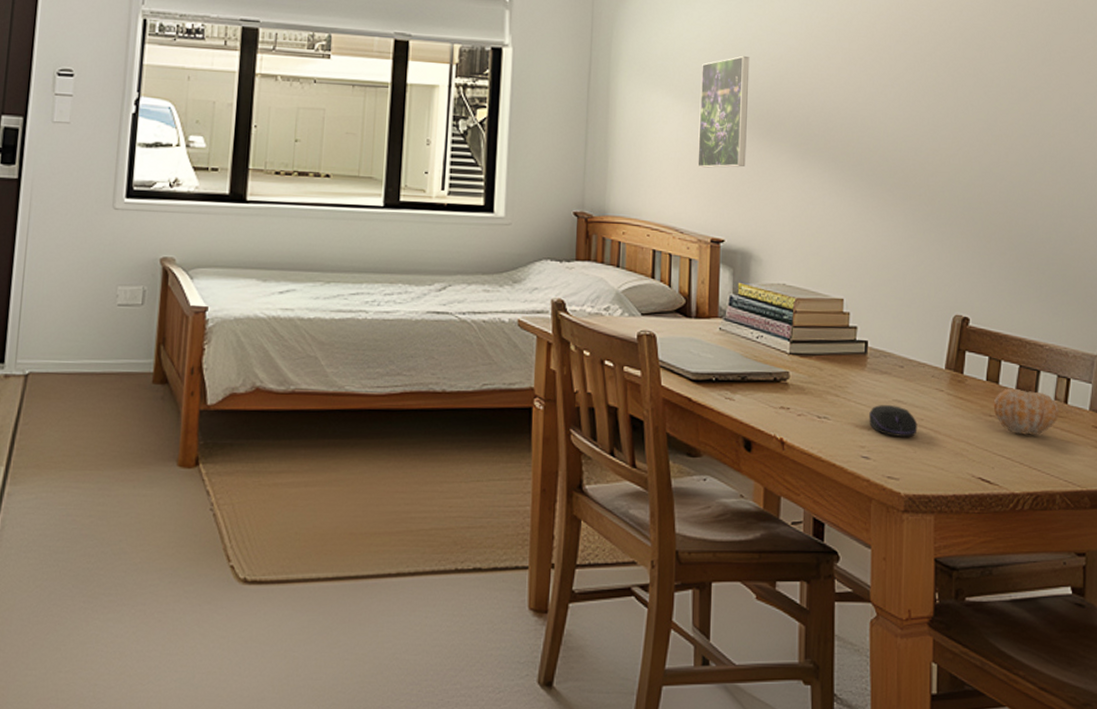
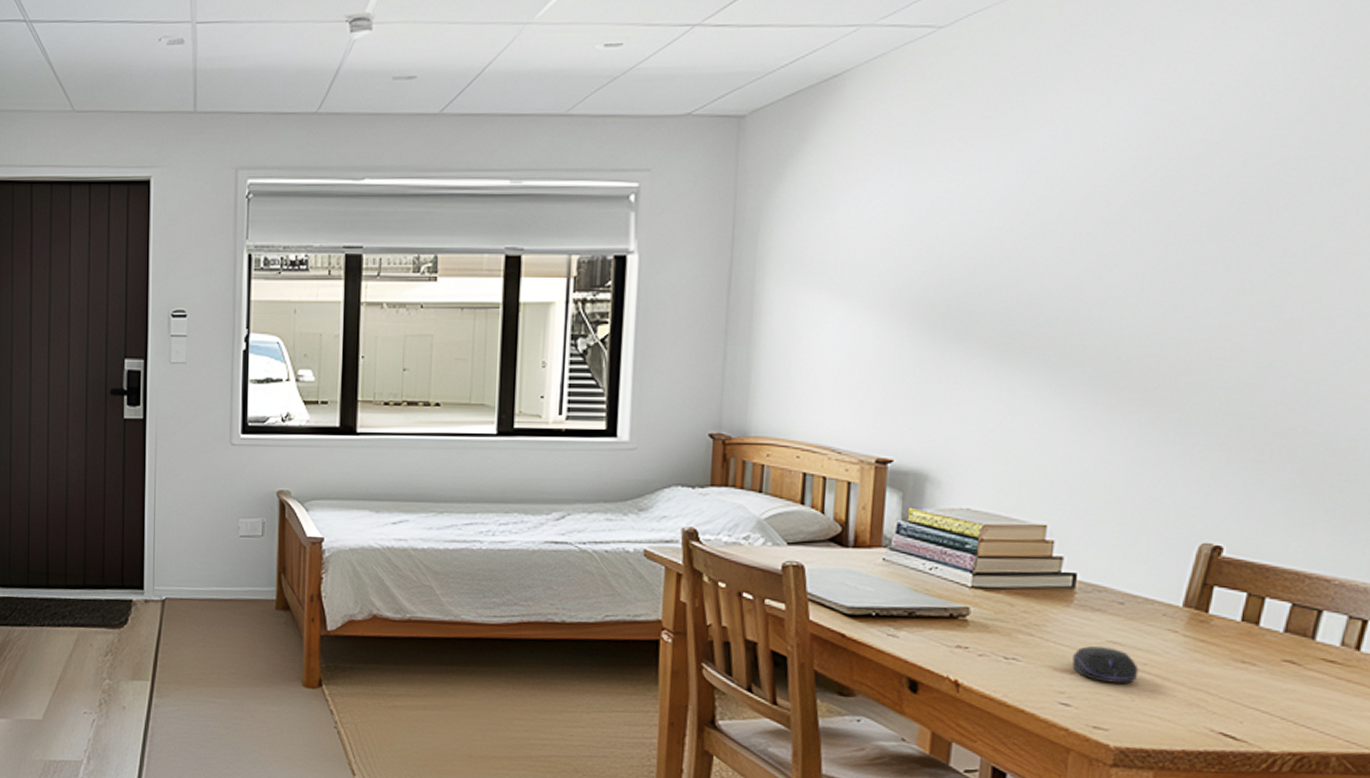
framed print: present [697,55,750,168] -> none [862,242,936,378]
fruit: present [993,388,1060,435] -> none [1248,630,1347,687]

